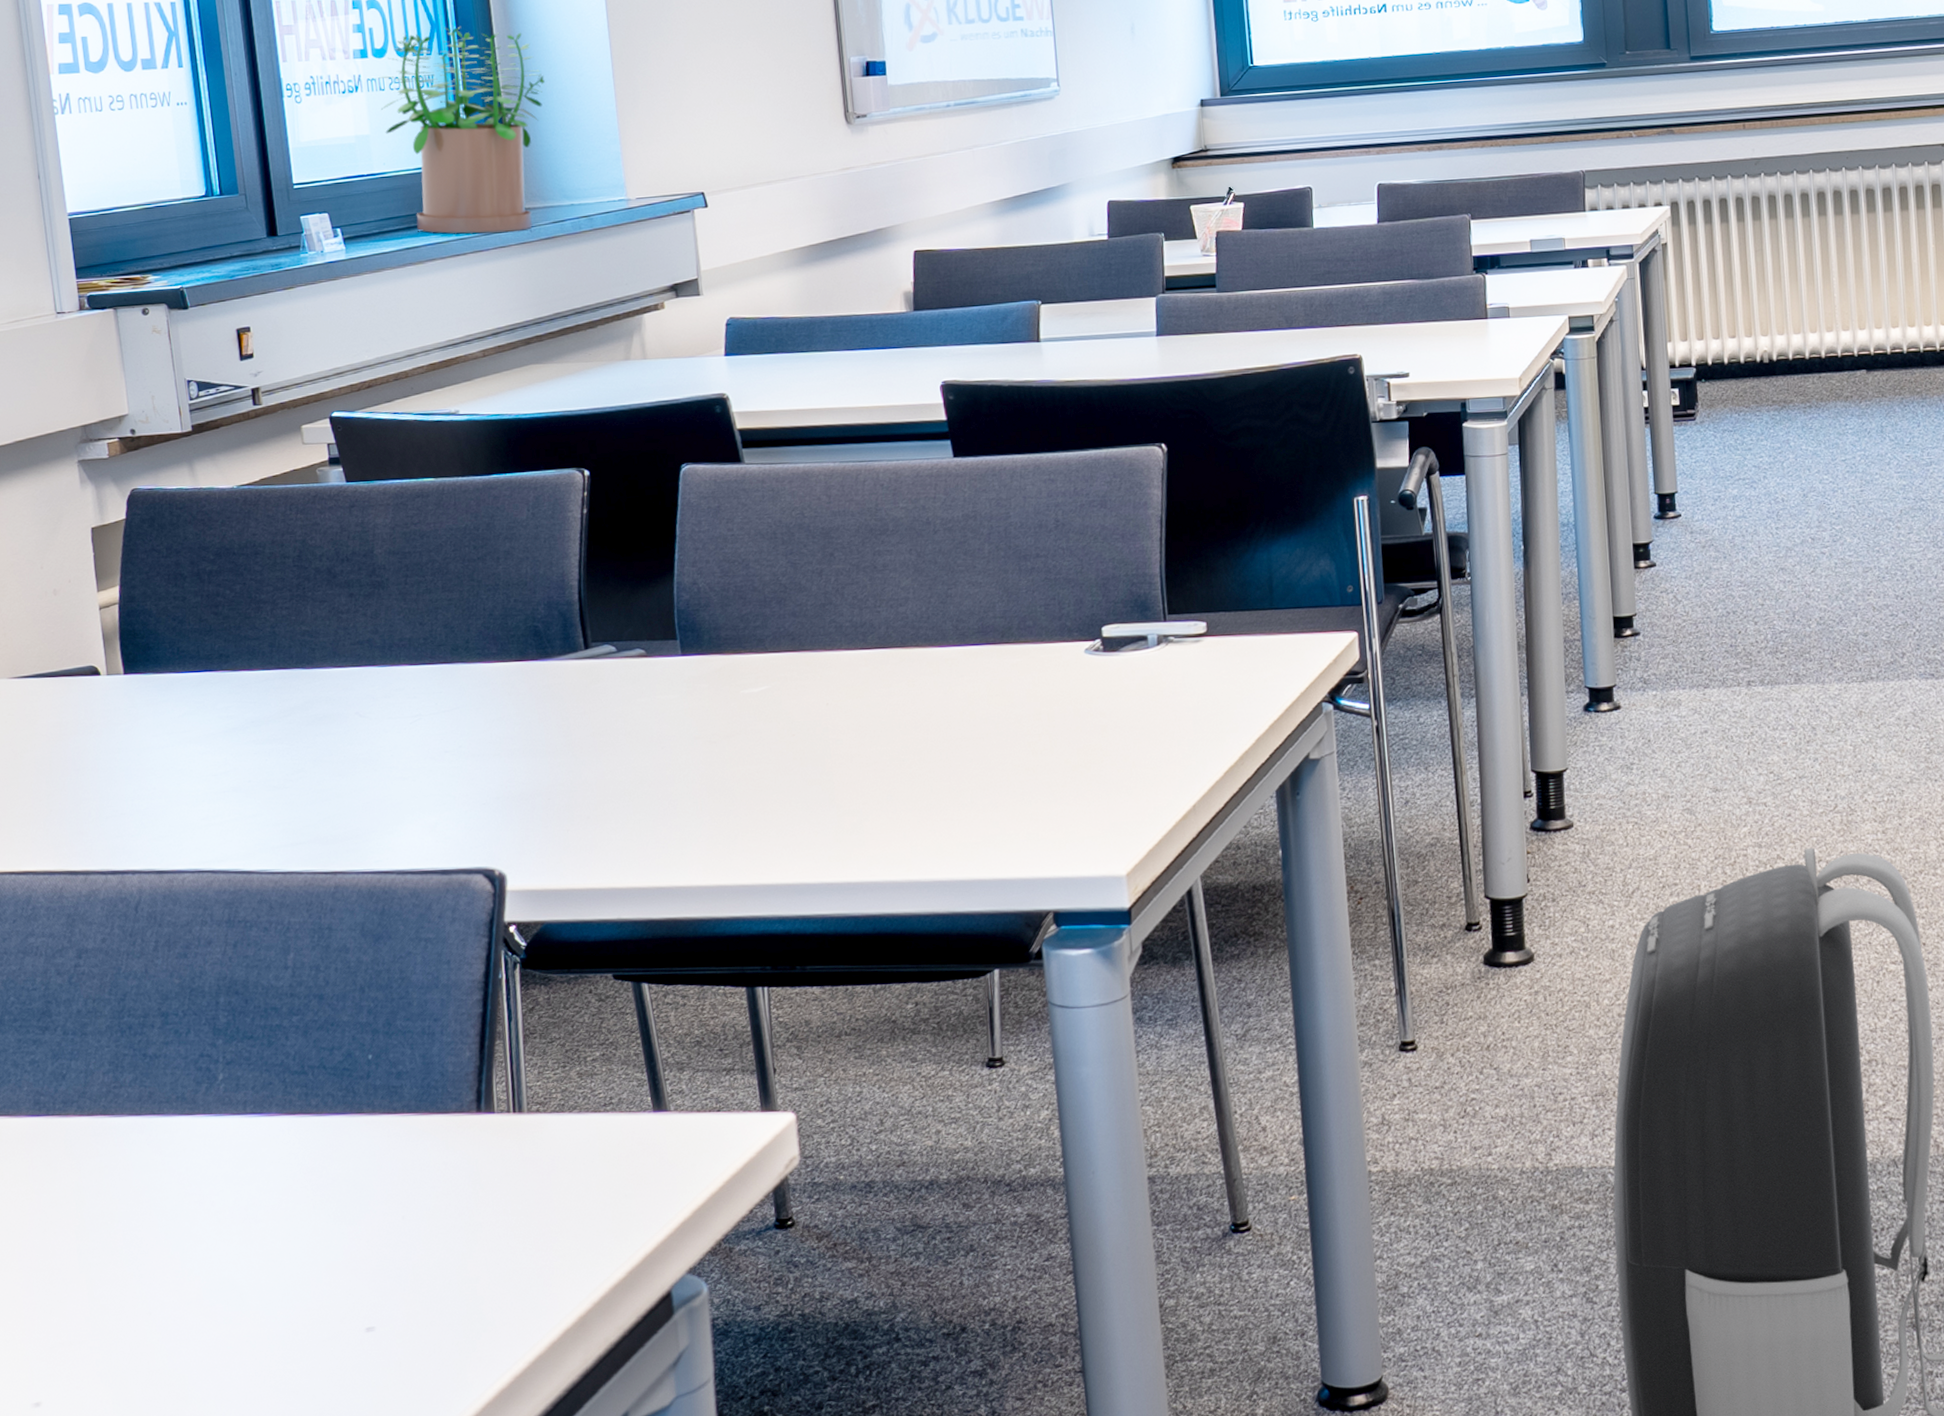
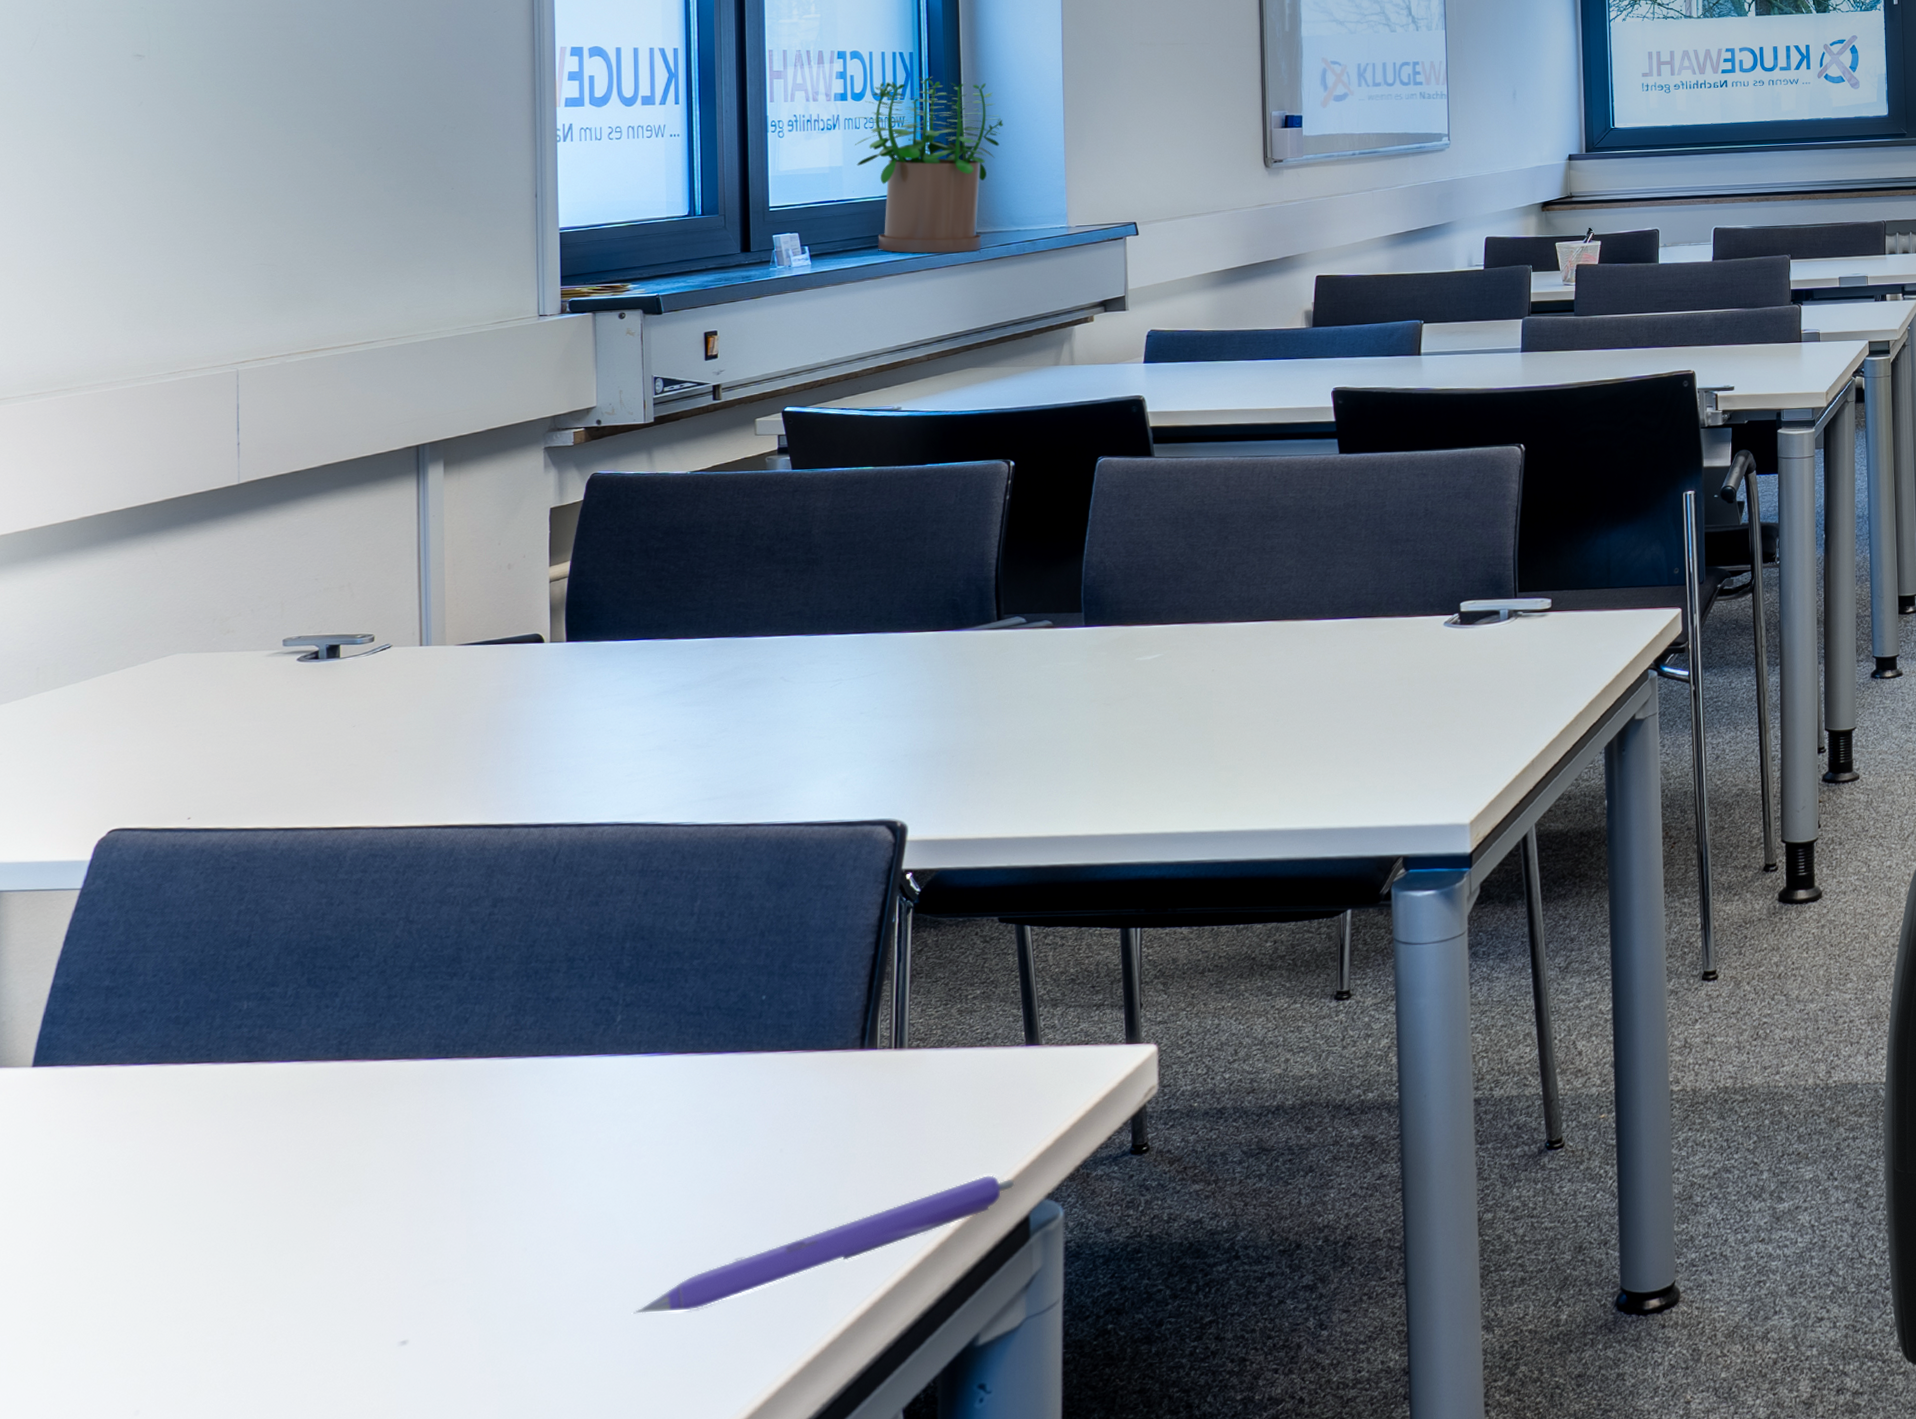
pen: none [267,1248,653,1382] -> present [634,1175,1015,1314]

